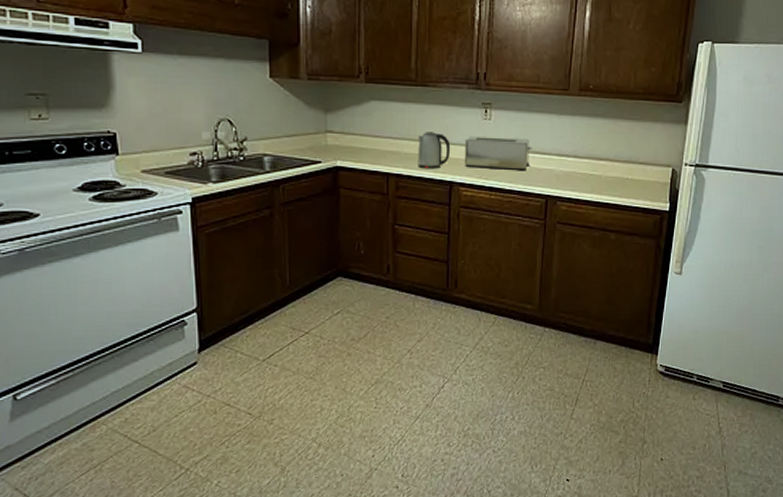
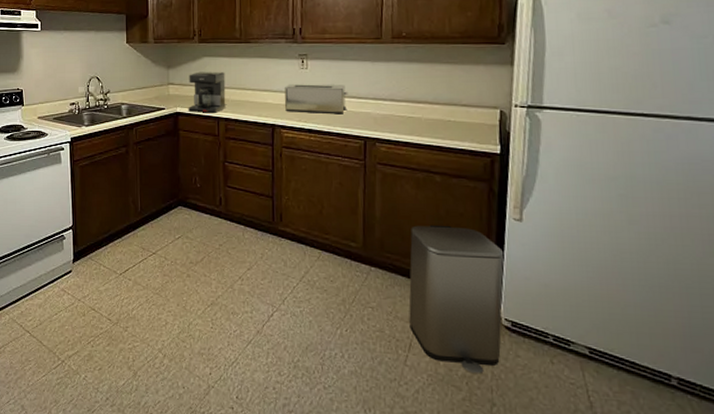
coffee maker: none [351,118,397,169] -> present [188,71,226,114]
kettle: present [418,132,451,169] -> none [243,81,272,114]
pedal bin: none [577,281,664,418] -> present [409,224,504,375]

